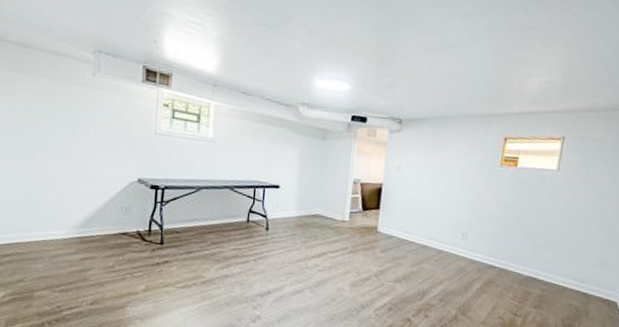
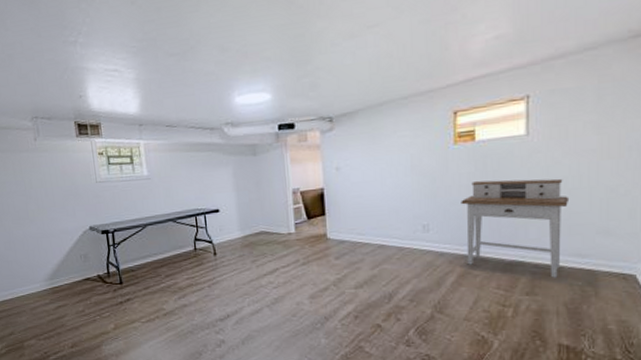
desk: none [492,201,581,297] -> present [461,178,570,278]

